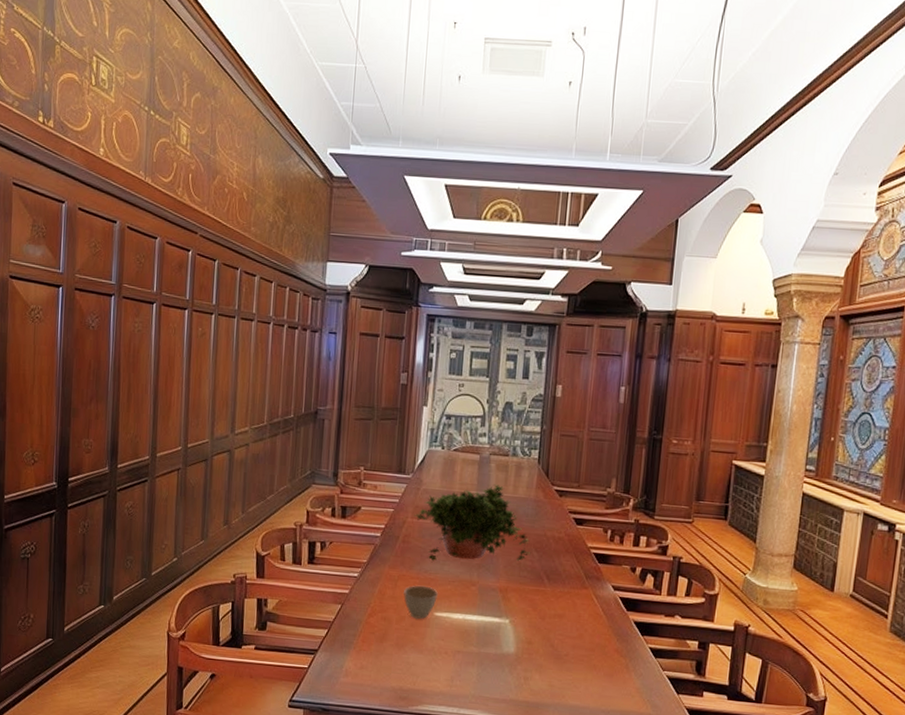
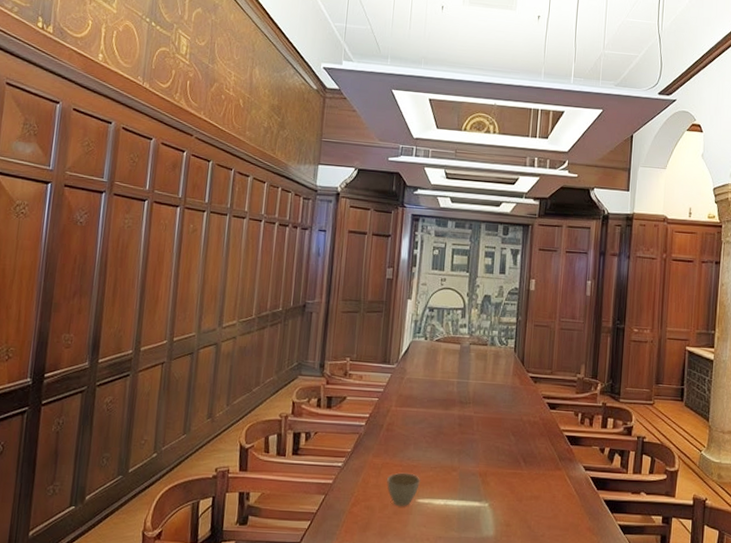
potted plant: present [414,483,531,562] -> none [398,371,509,449]

